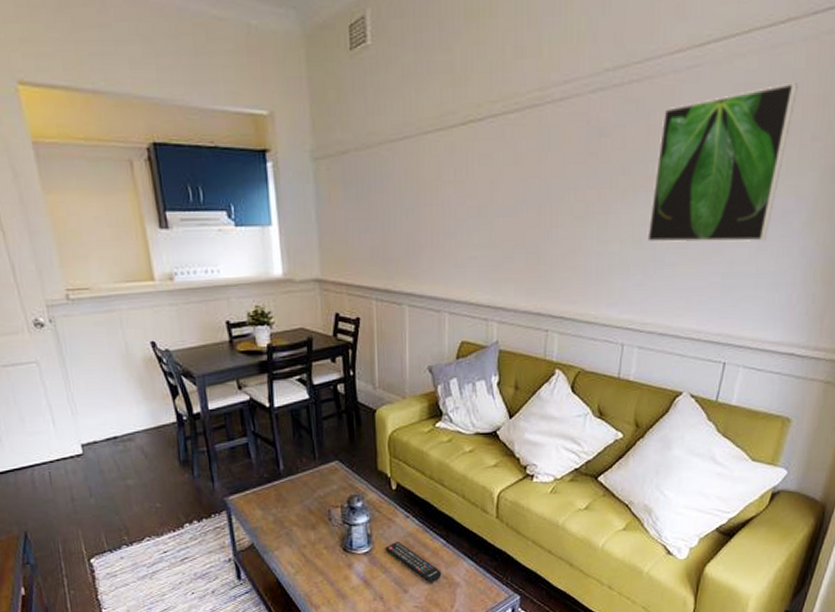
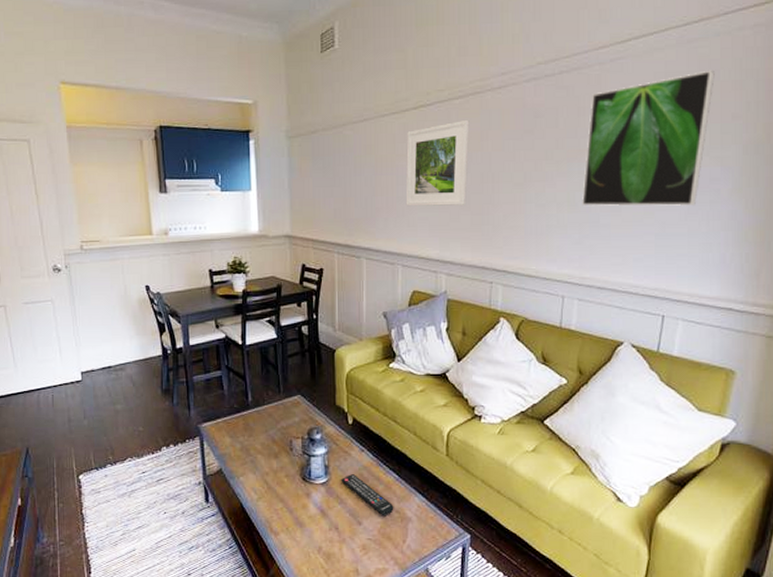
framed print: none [453,138,526,244] -> present [405,119,470,207]

